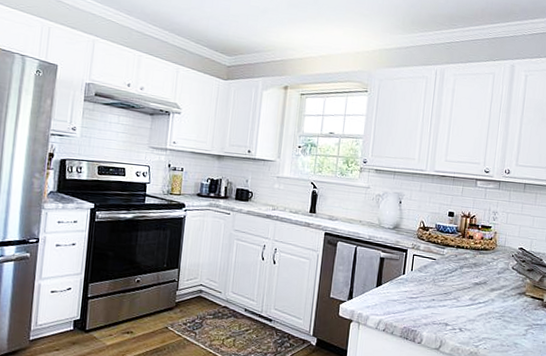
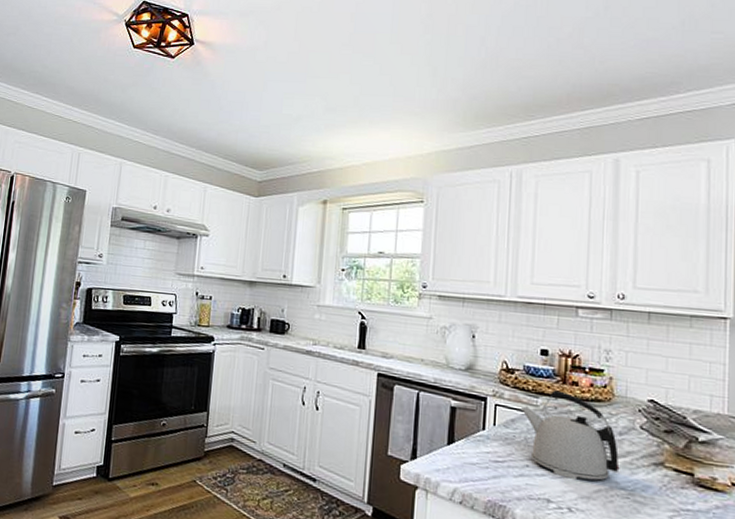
kettle: none [432,242,496,309] -> present [521,390,620,481]

